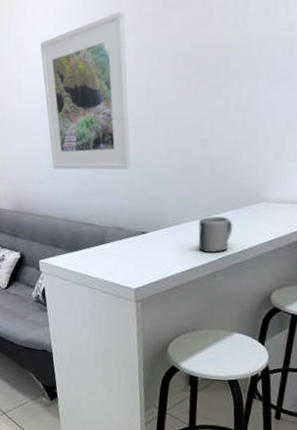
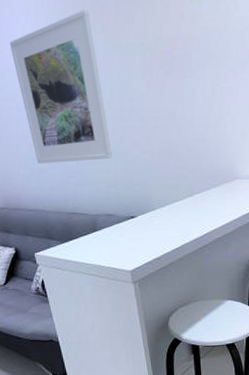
mug: present [198,216,233,253] -> none [181,196,213,230]

